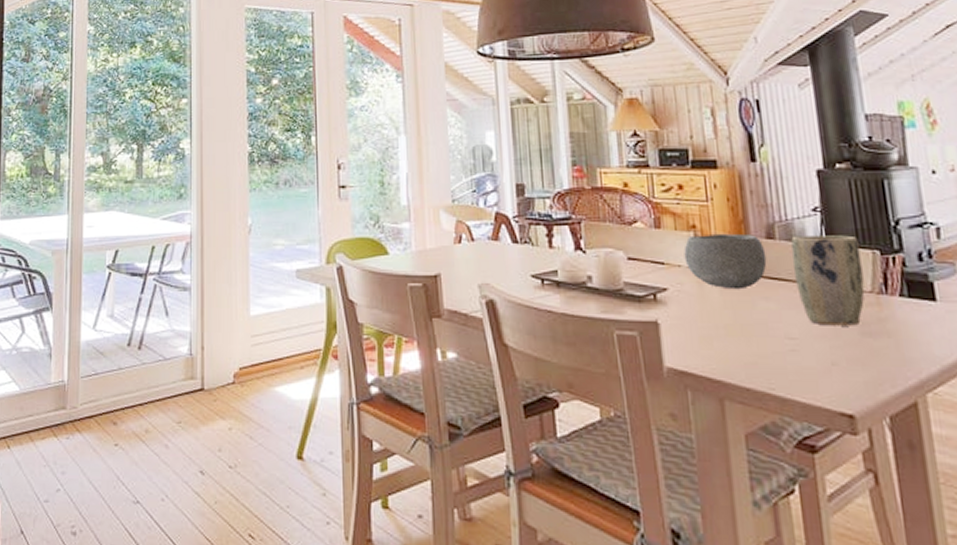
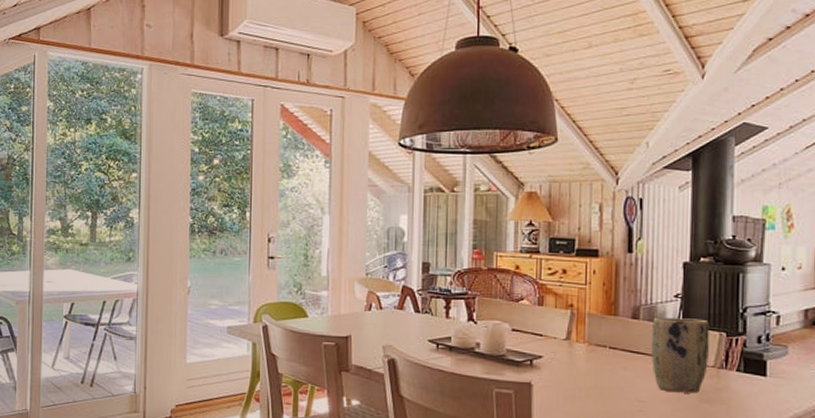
bowl: present [683,233,767,290] -> none [560,312,630,360]

